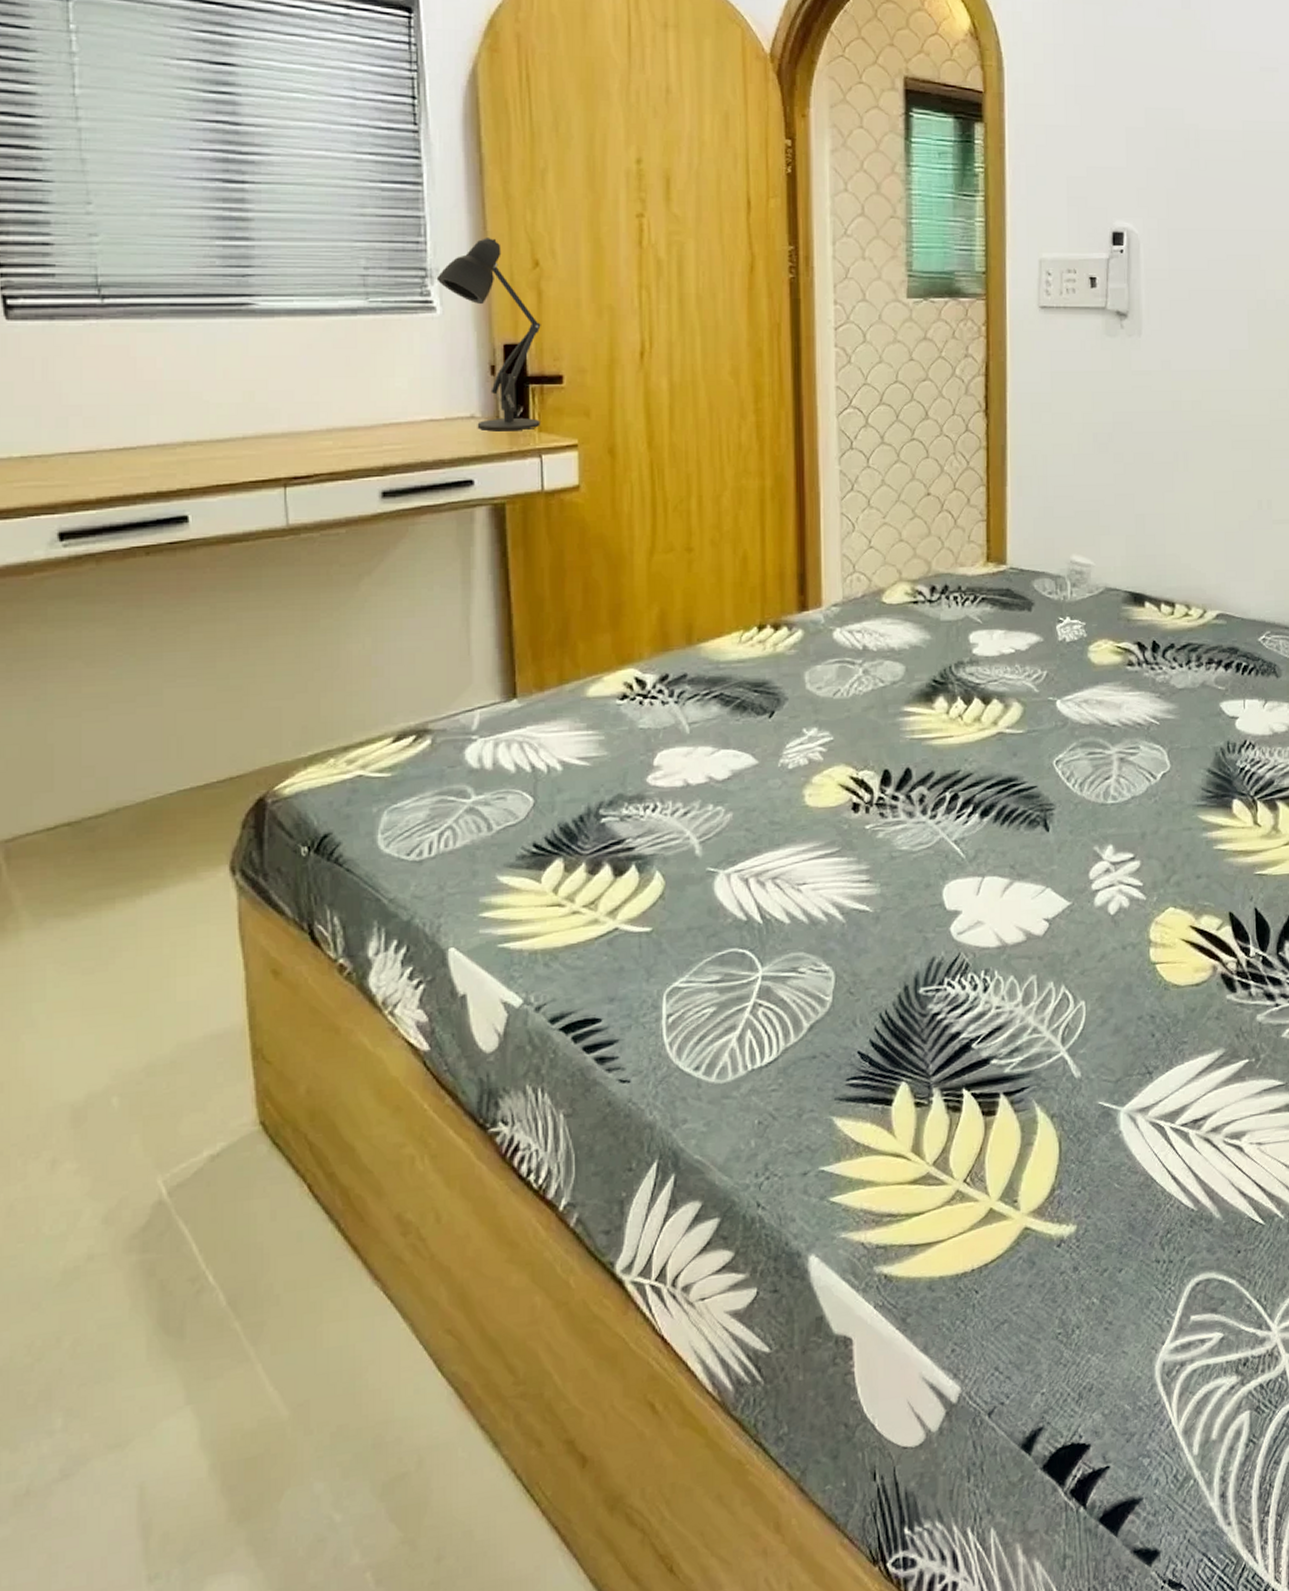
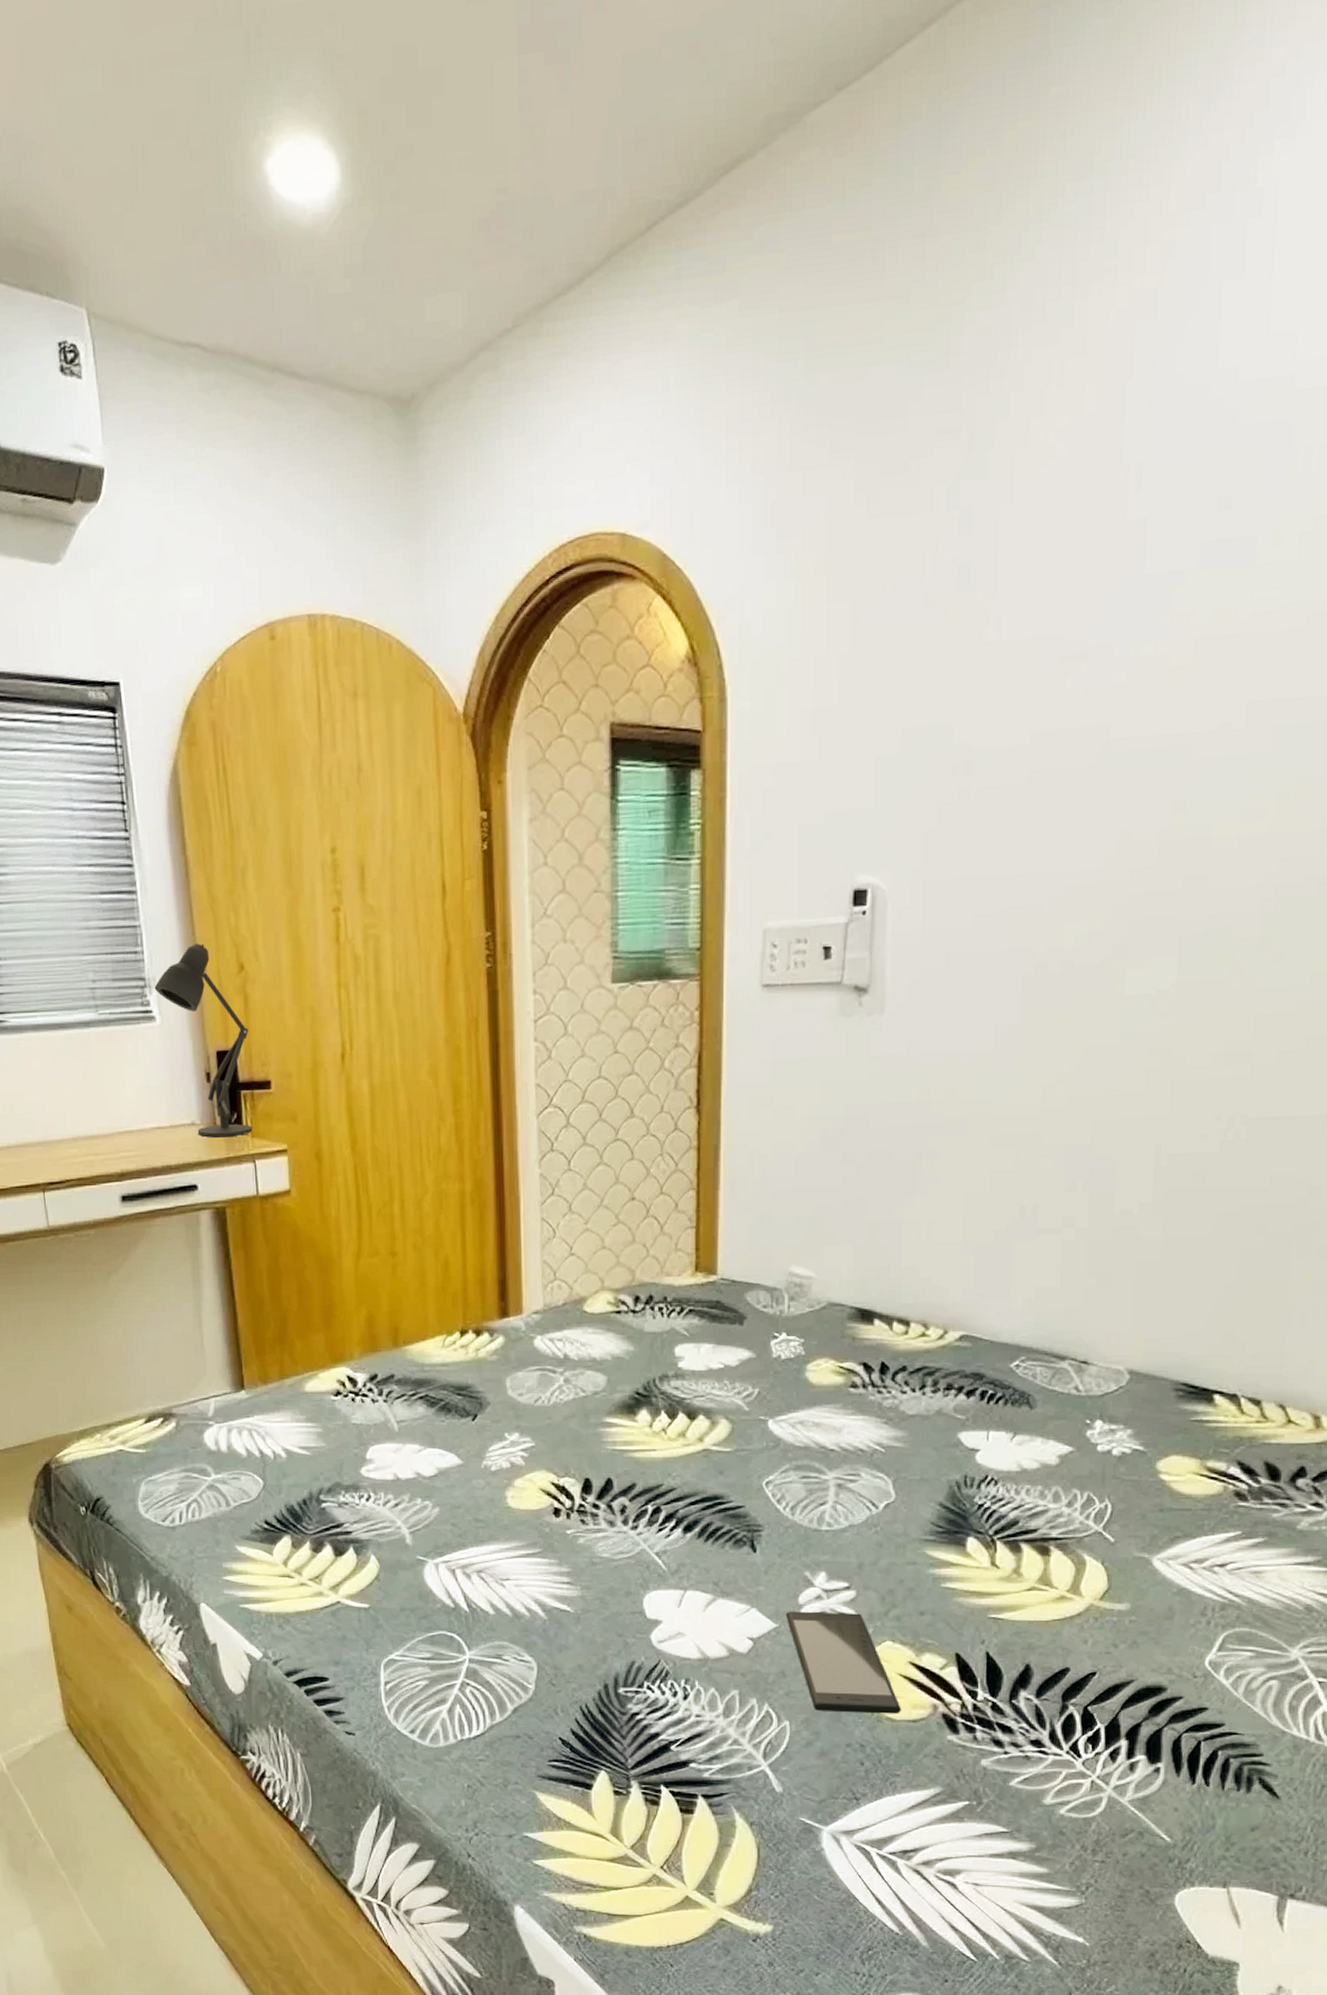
smartphone: none [1078,883,1185,987] -> present [785,1611,901,1714]

